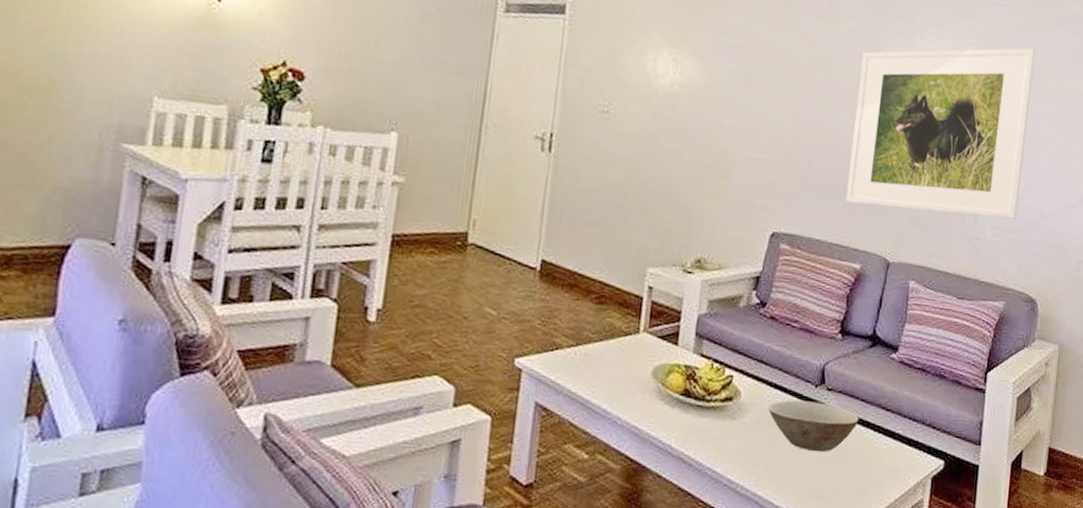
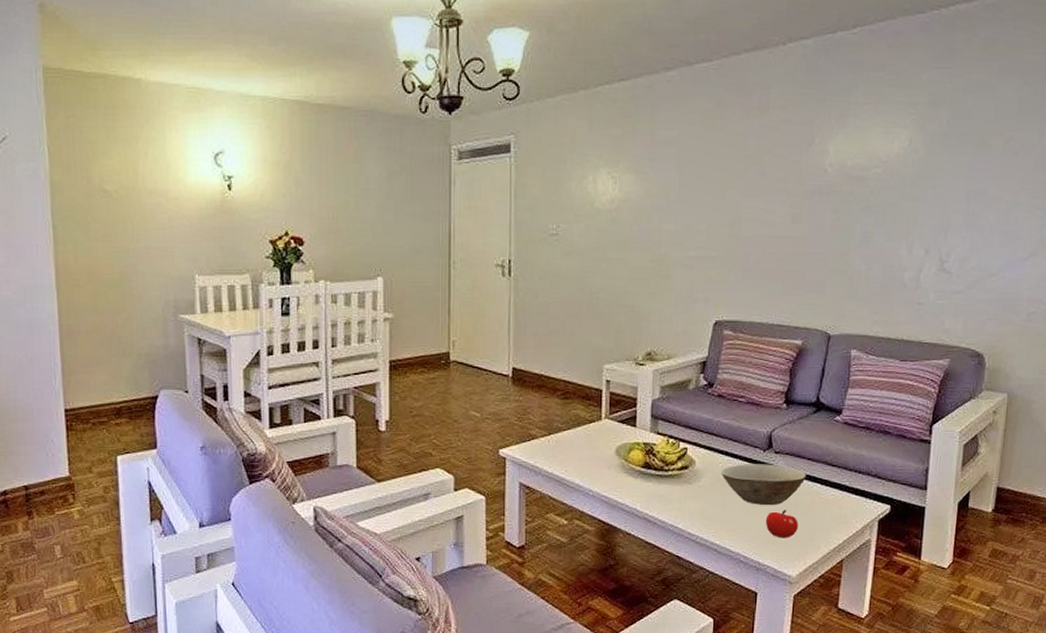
apple: none [813,458,848,493] -> present [765,510,798,538]
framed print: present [845,47,1035,219] -> none [784,107,981,285]

